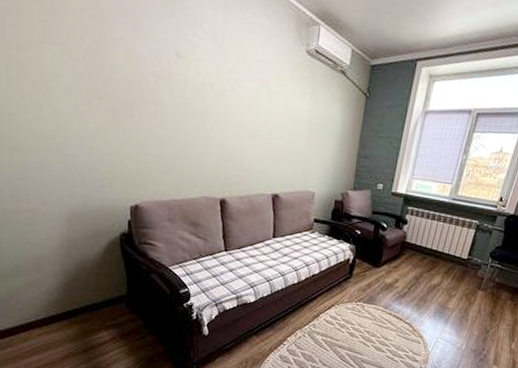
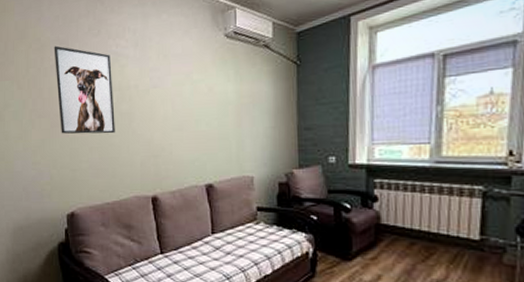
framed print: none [117,16,187,131] -> present [54,45,115,134]

